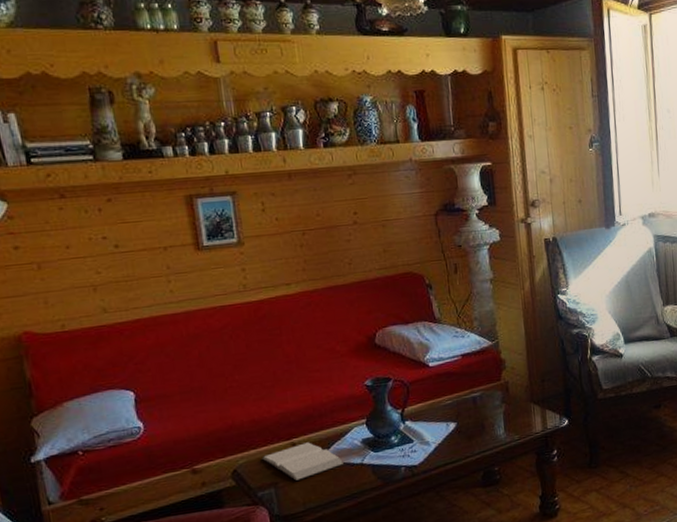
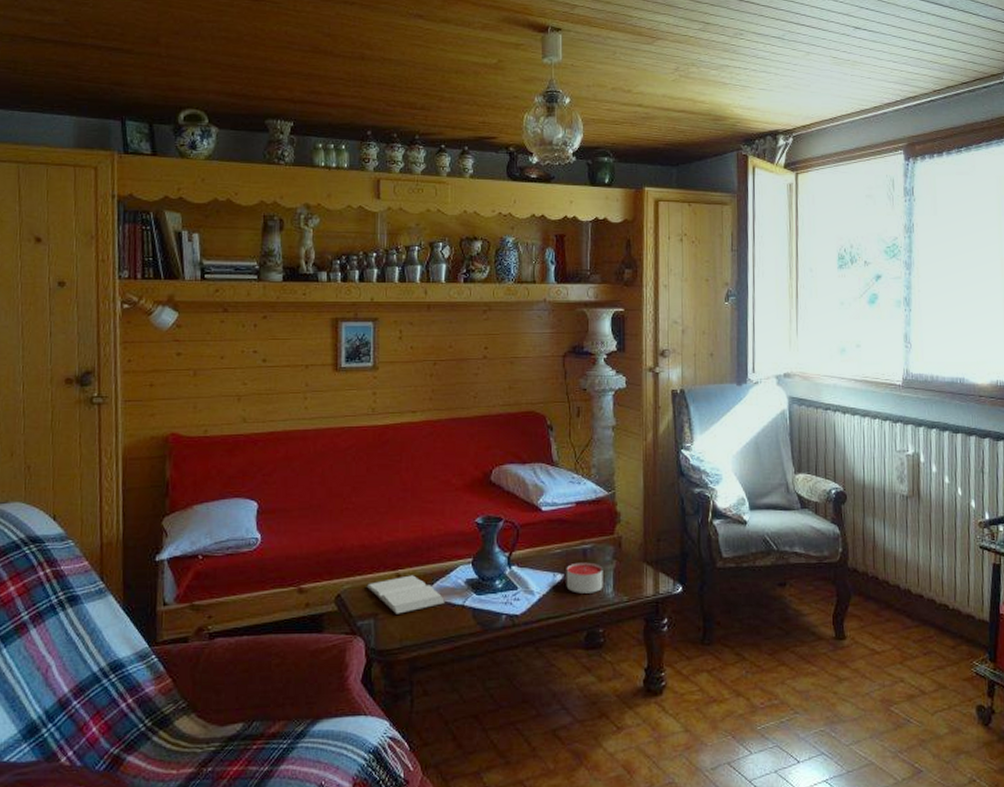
candle: none [458,408,495,439] -> present [566,562,603,594]

